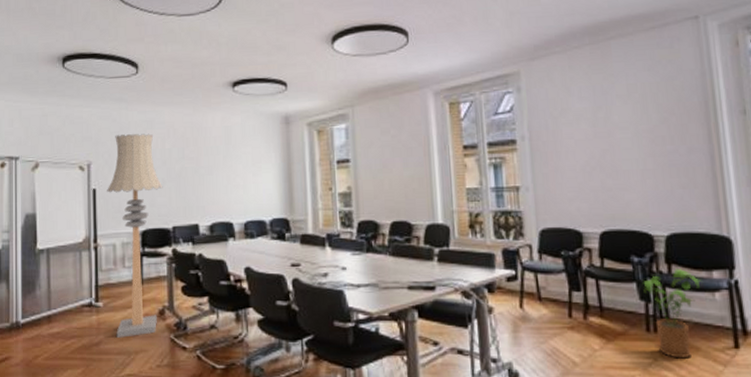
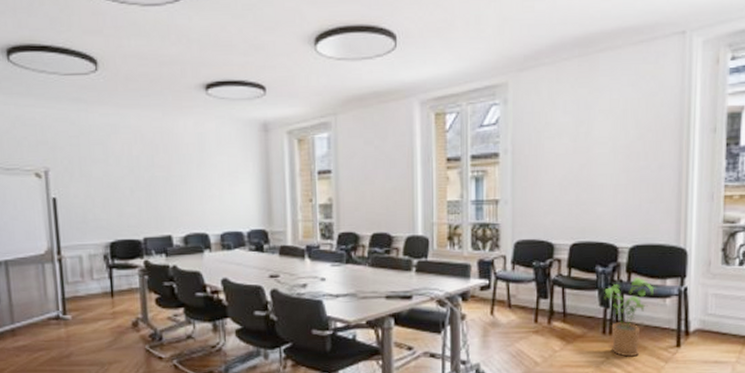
floor lamp: present [107,133,163,338] -> none [68,138,132,349]

